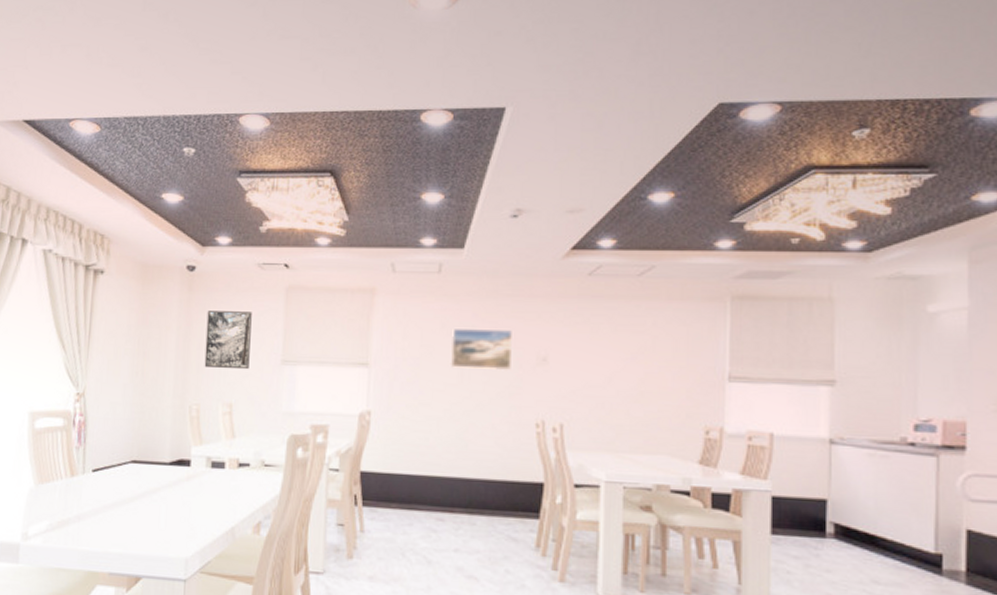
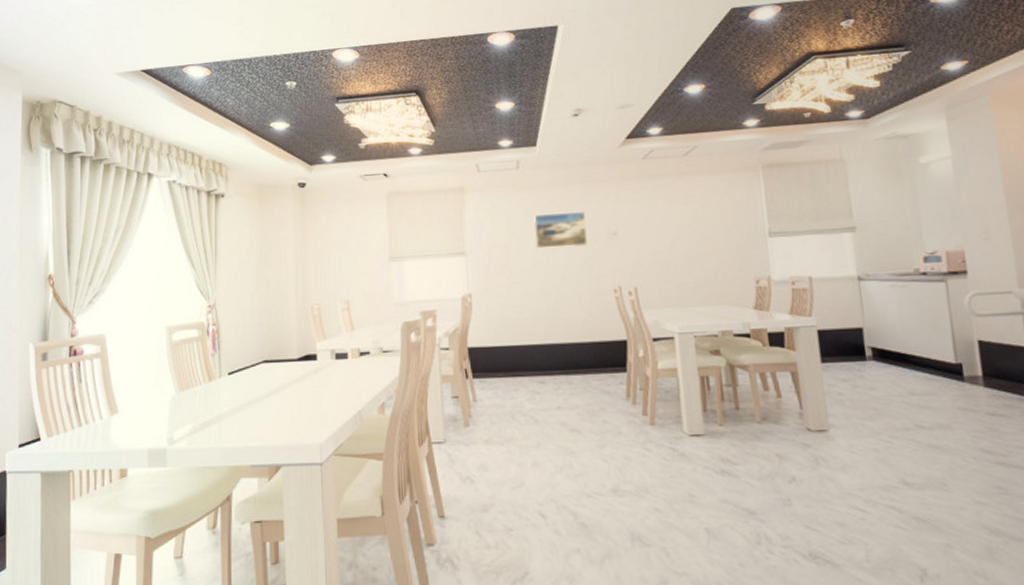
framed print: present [204,311,252,370] -> none [320,218,361,271]

